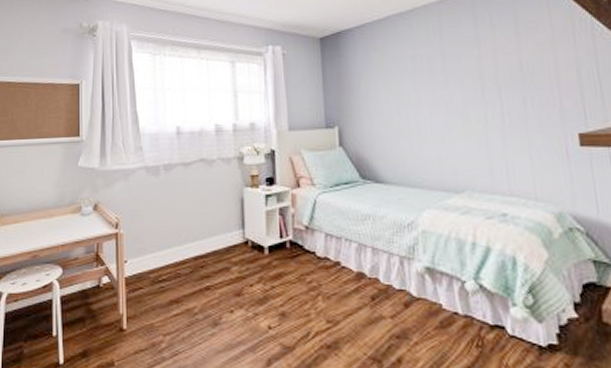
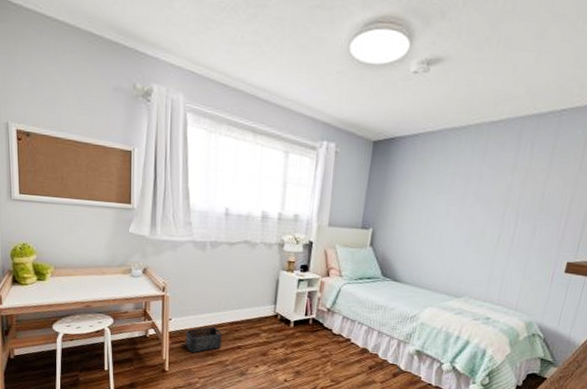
storage bin: none [144,265,186,301] -> present [185,326,222,352]

